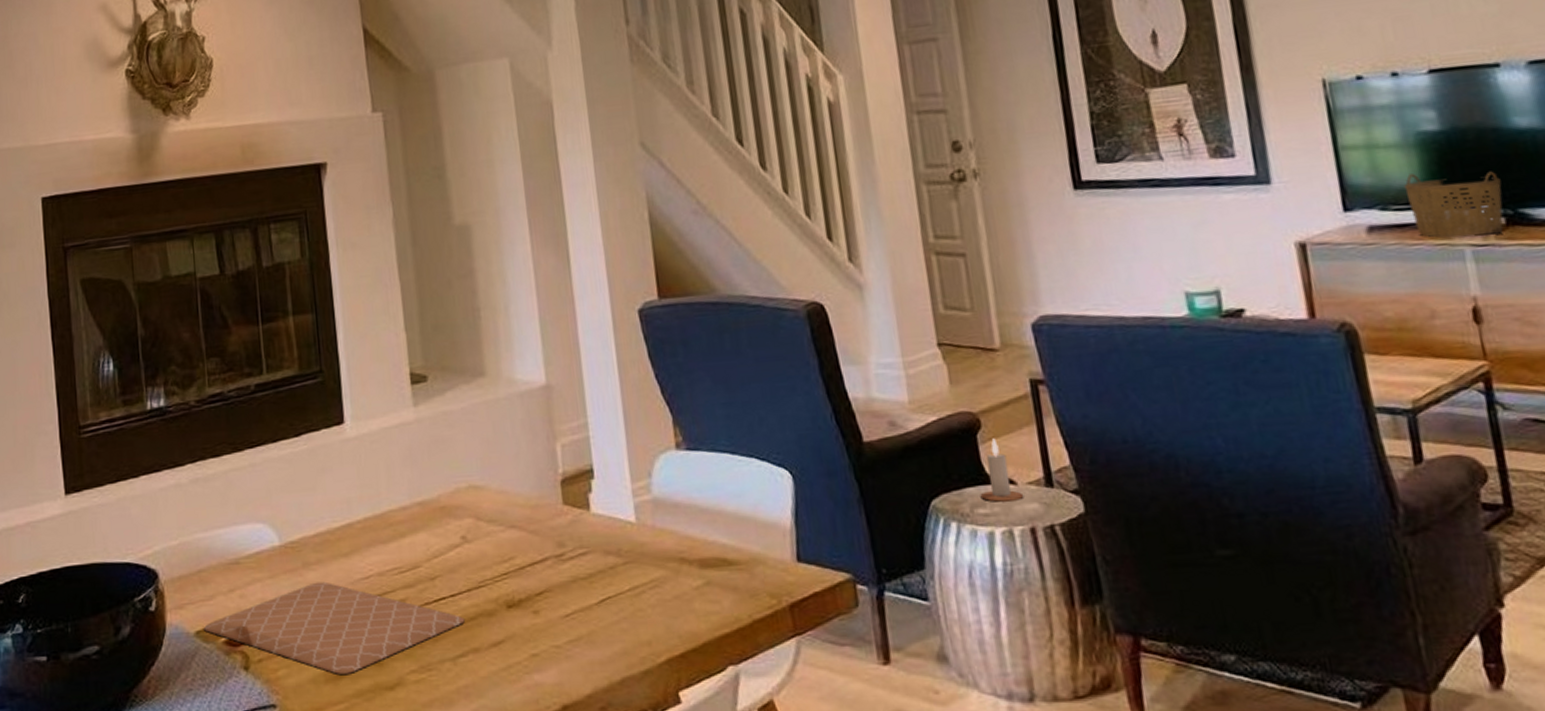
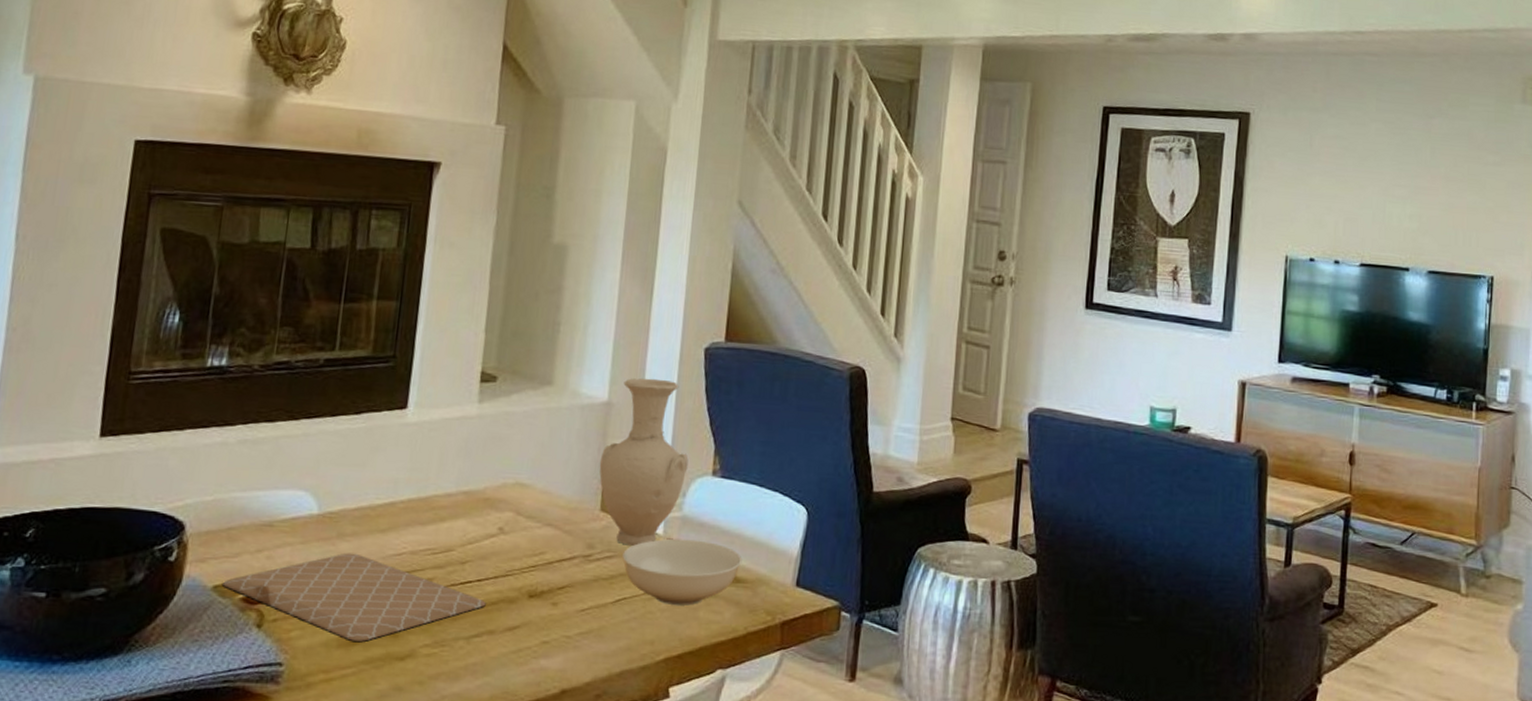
vase: none [551,351,648,540] -> present [599,378,689,547]
bowl: none [597,523,730,599] -> present [622,538,743,606]
candle: present [980,438,1024,502] -> none [958,503,993,557]
basket: present [1404,171,1504,239] -> none [1324,342,1390,400]

